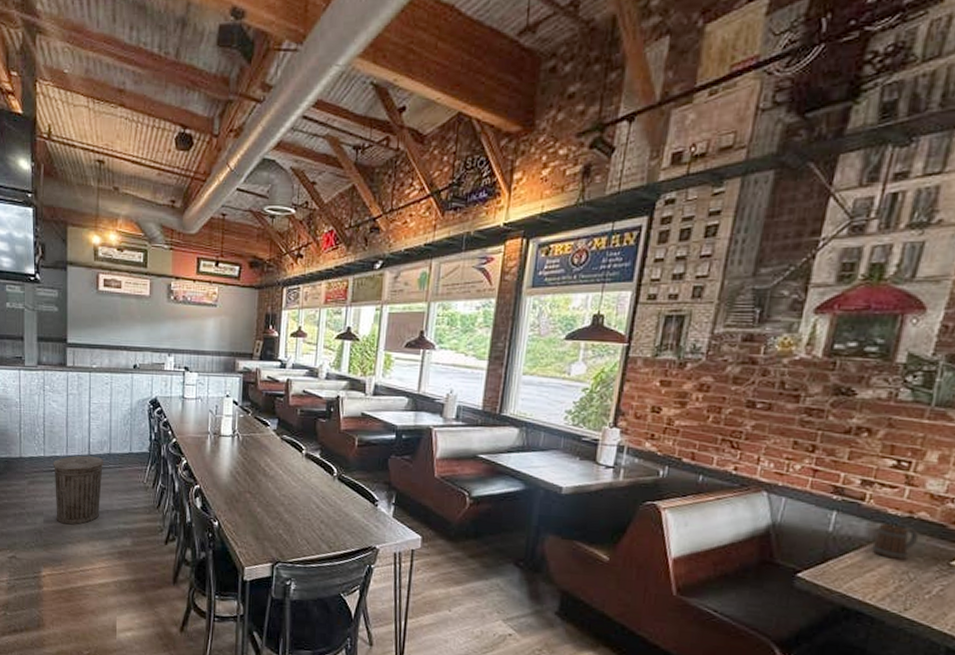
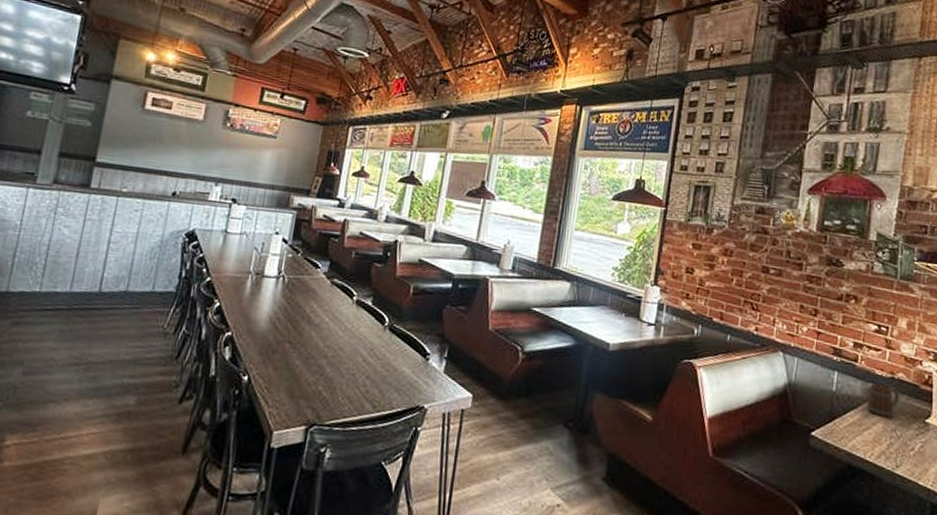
trash can: present [53,455,104,525] -> none [40,292,118,379]

